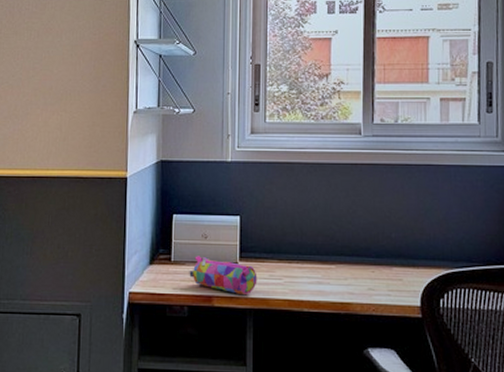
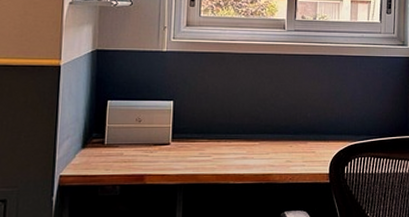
pencil case: present [189,256,257,294] -> none [122,138,188,172]

